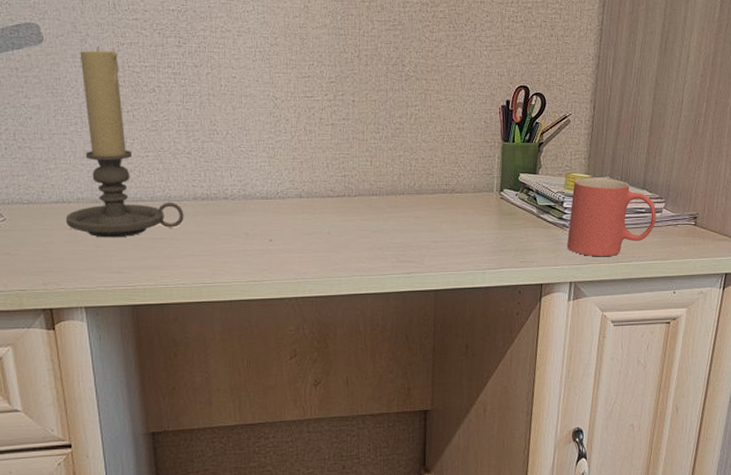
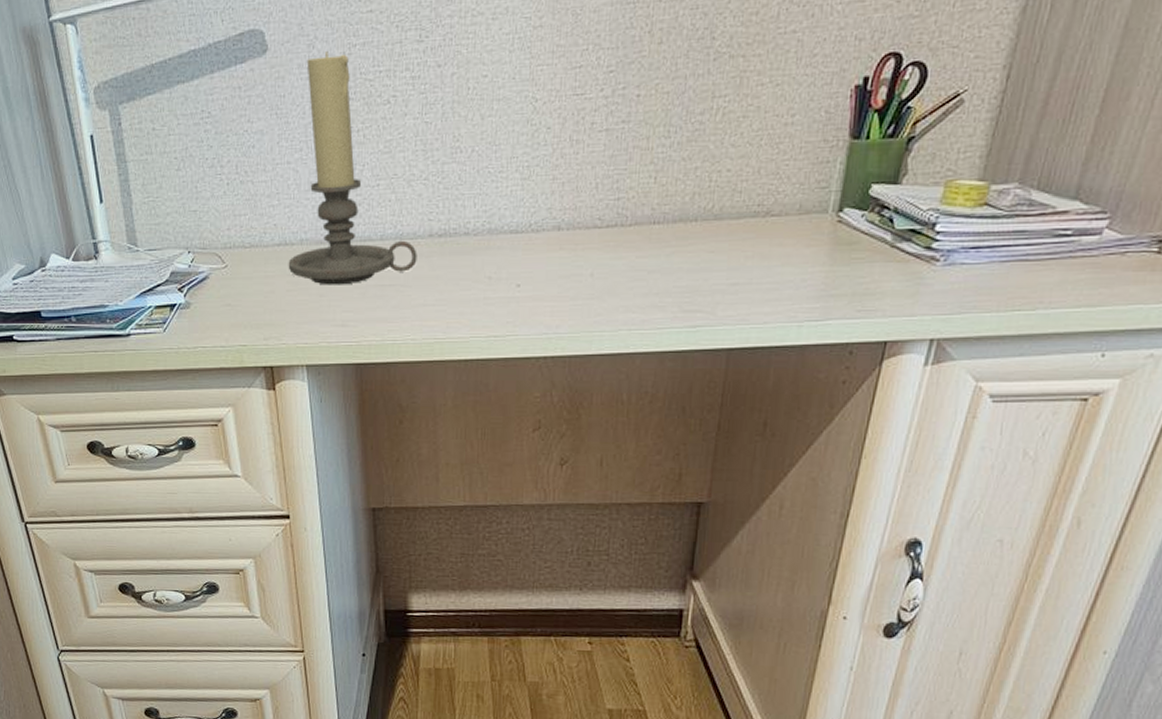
mug: present [567,177,656,256] -> none [932,185,1092,302]

